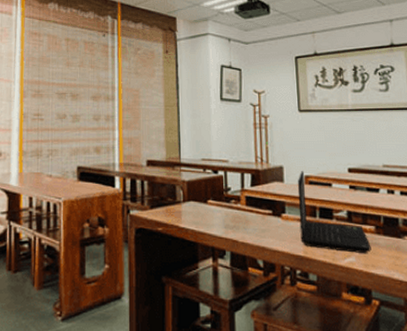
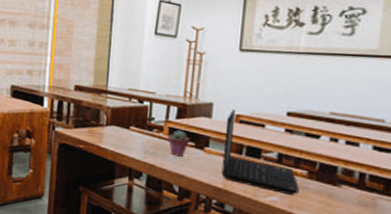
potted succulent: none [246,198,266,227] -> present [167,130,189,157]

